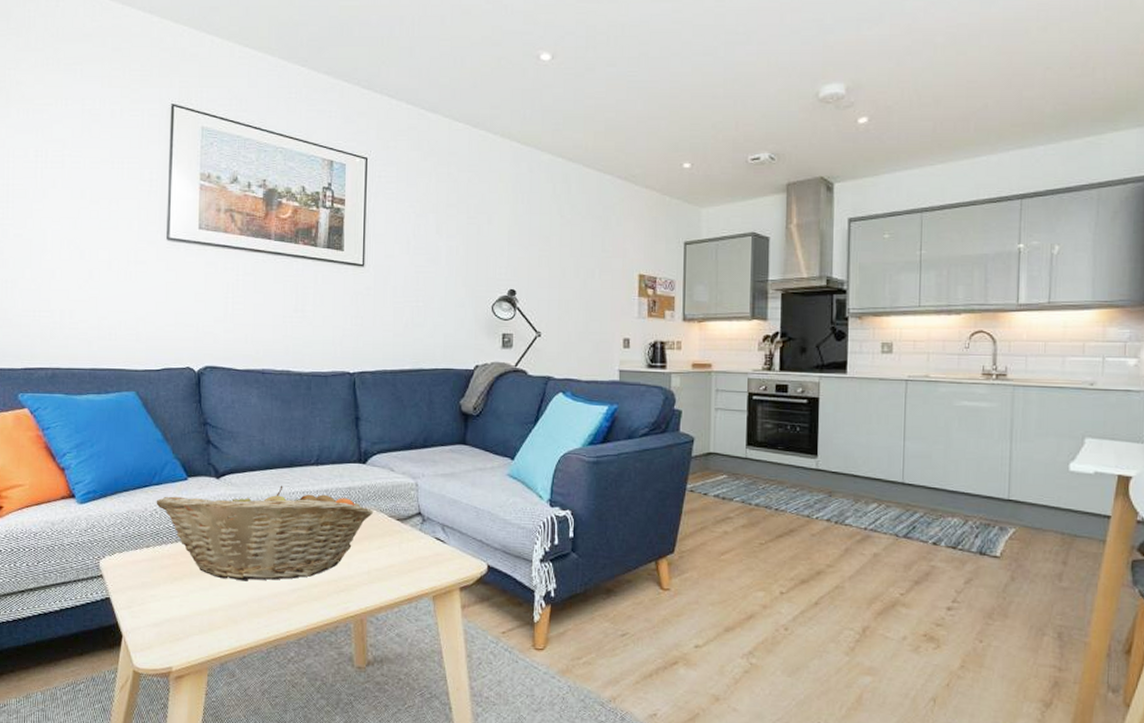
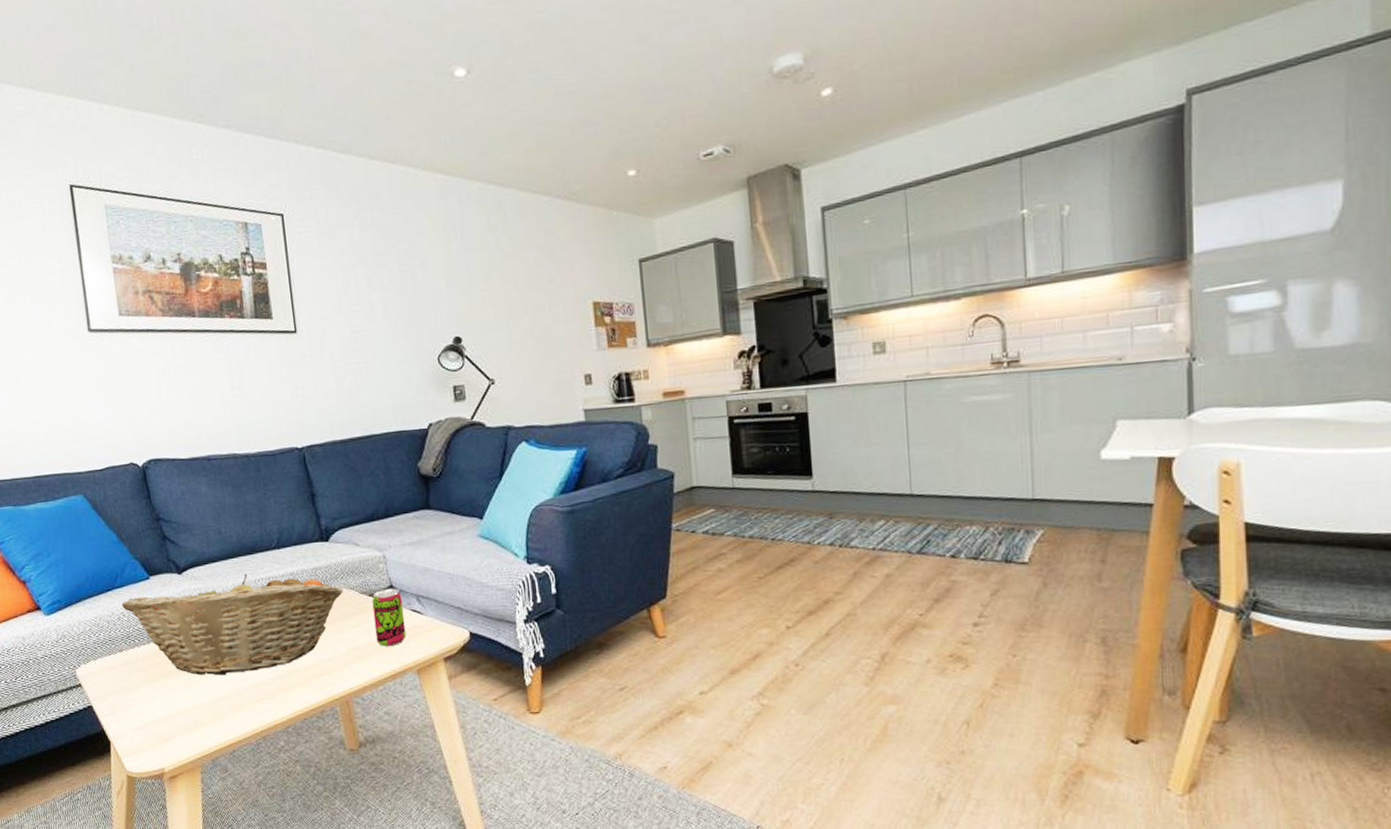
beverage can: none [398,515,428,571] -> present [372,588,406,647]

